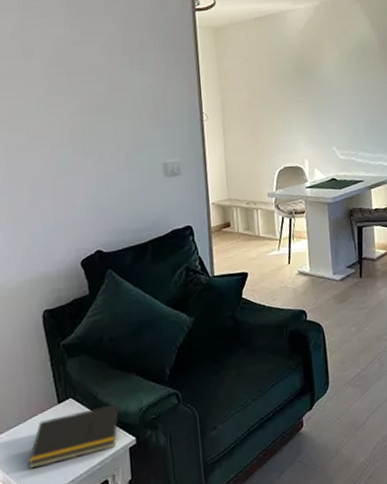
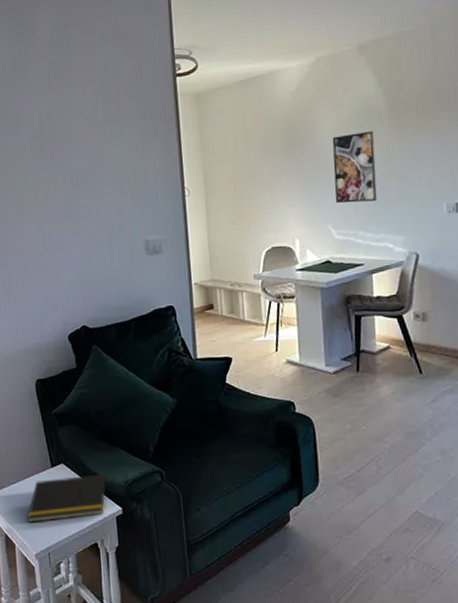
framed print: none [335,65,374,128] -> present [332,130,378,204]

